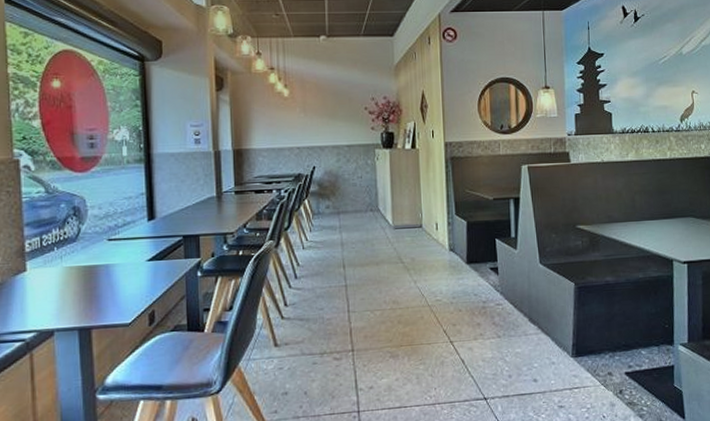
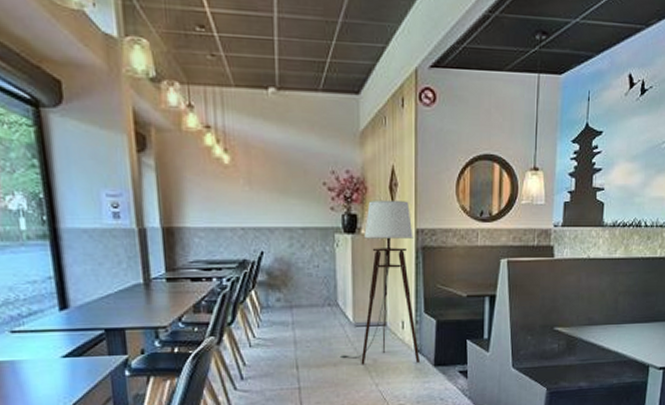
floor lamp: none [381,119,453,264] -> present [339,201,419,365]

